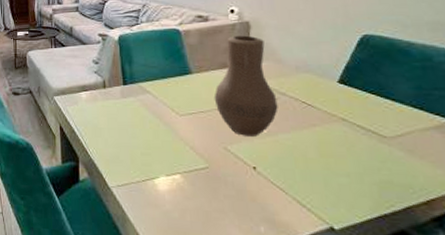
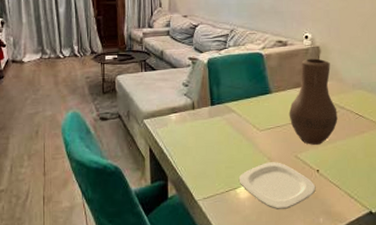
plate: none [156,152,253,210] -> present [238,162,316,209]

